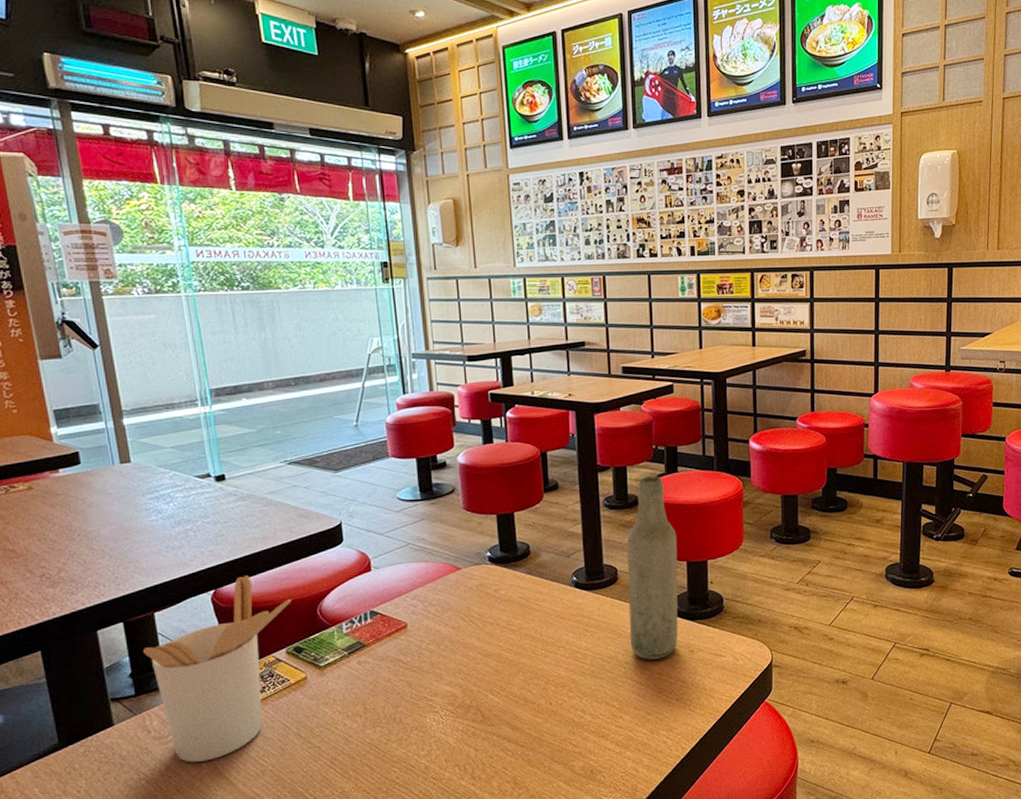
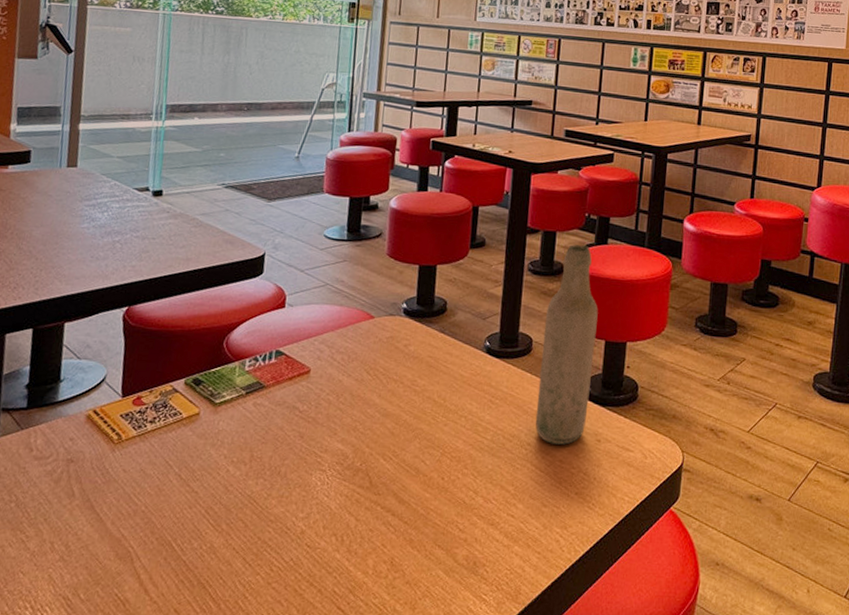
utensil holder: present [143,576,291,763] -> none [45,296,201,491]

